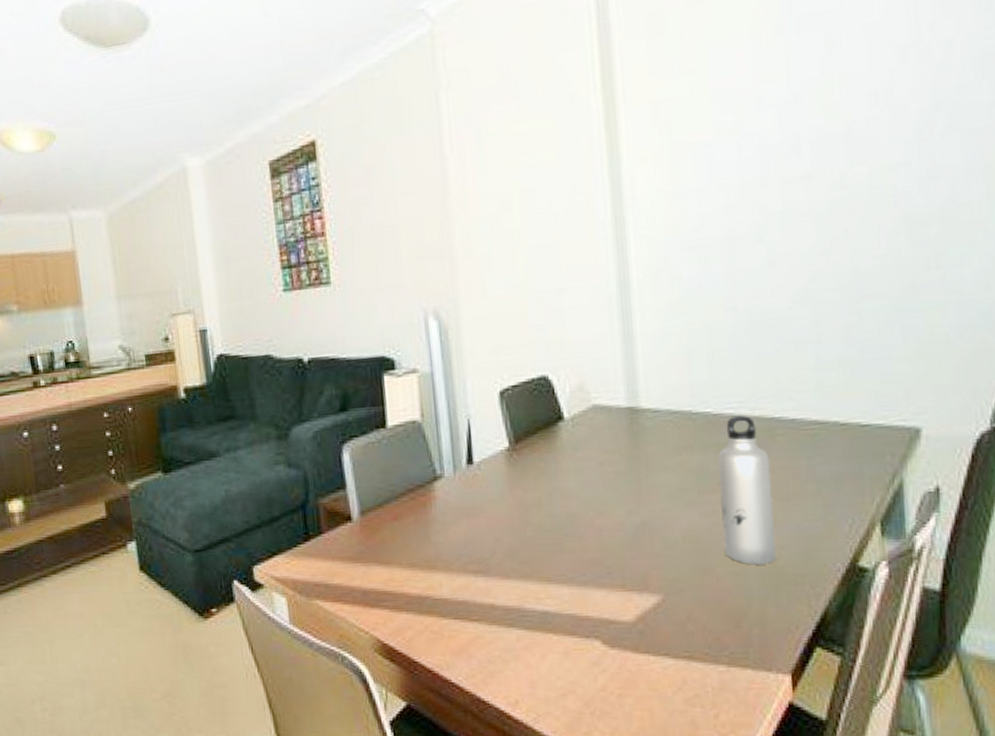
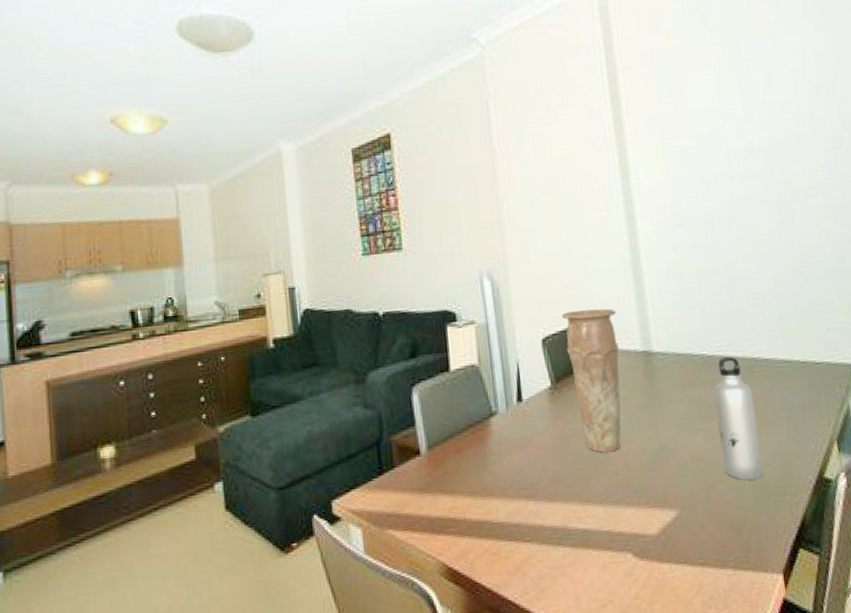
vase: none [525,354,597,526] -> present [561,308,621,452]

